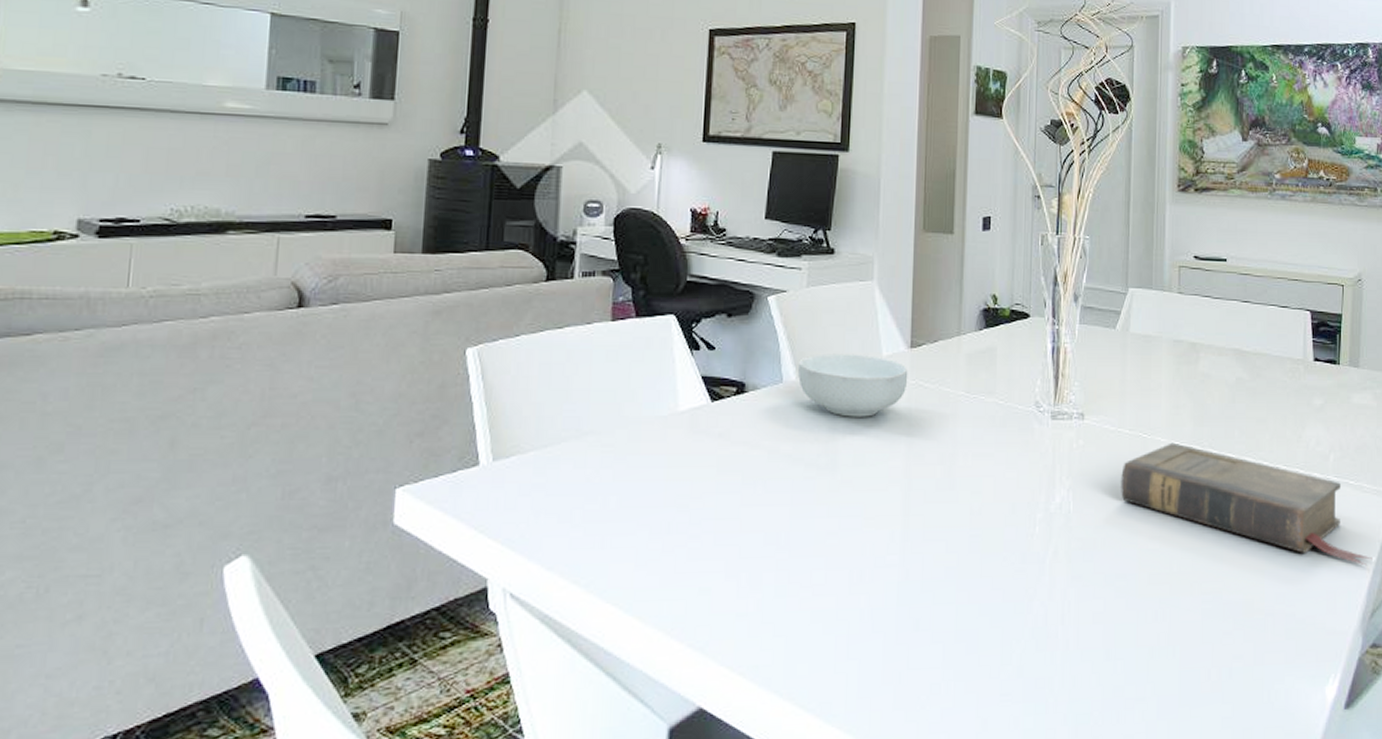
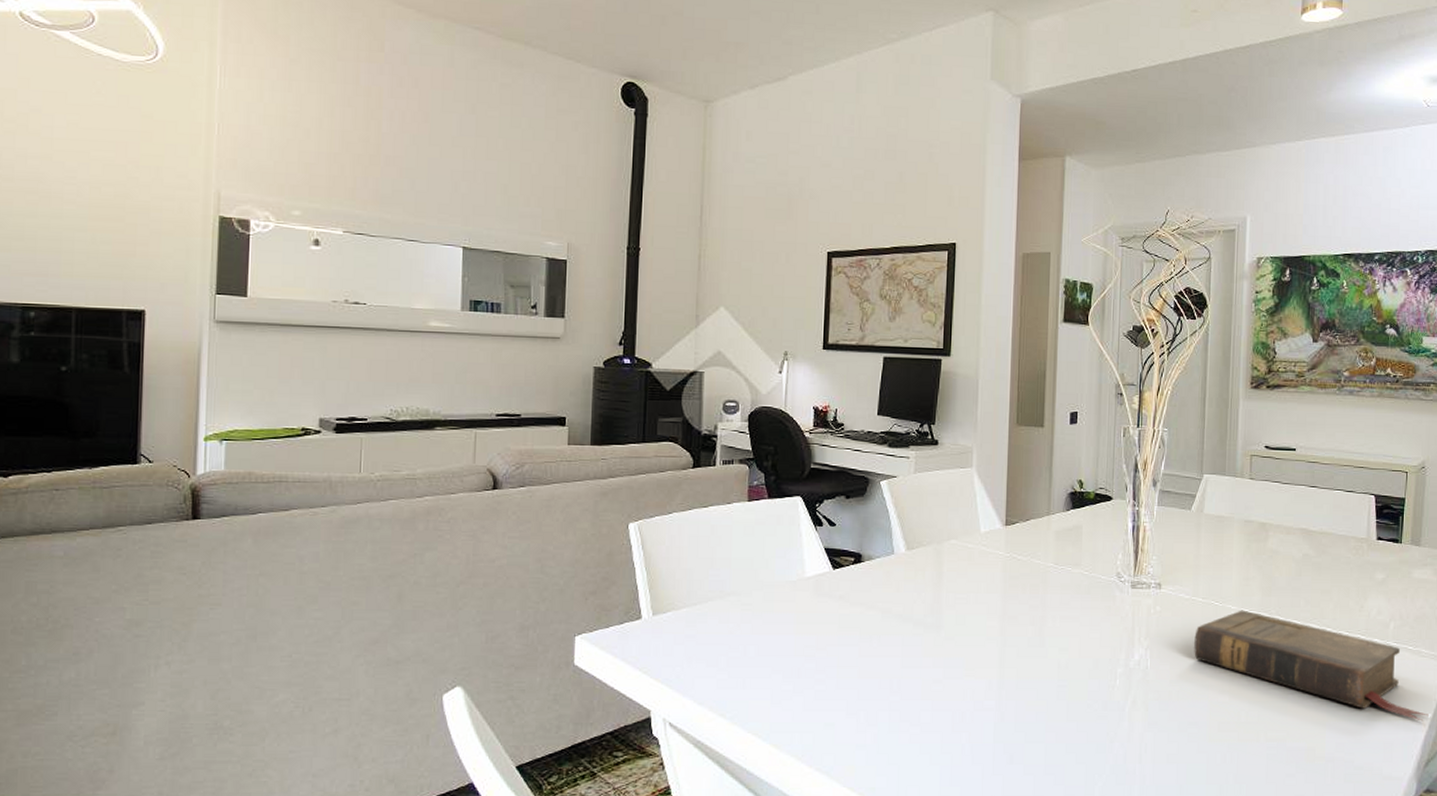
cereal bowl: present [798,353,908,417] -> none [907,530,1003,584]

